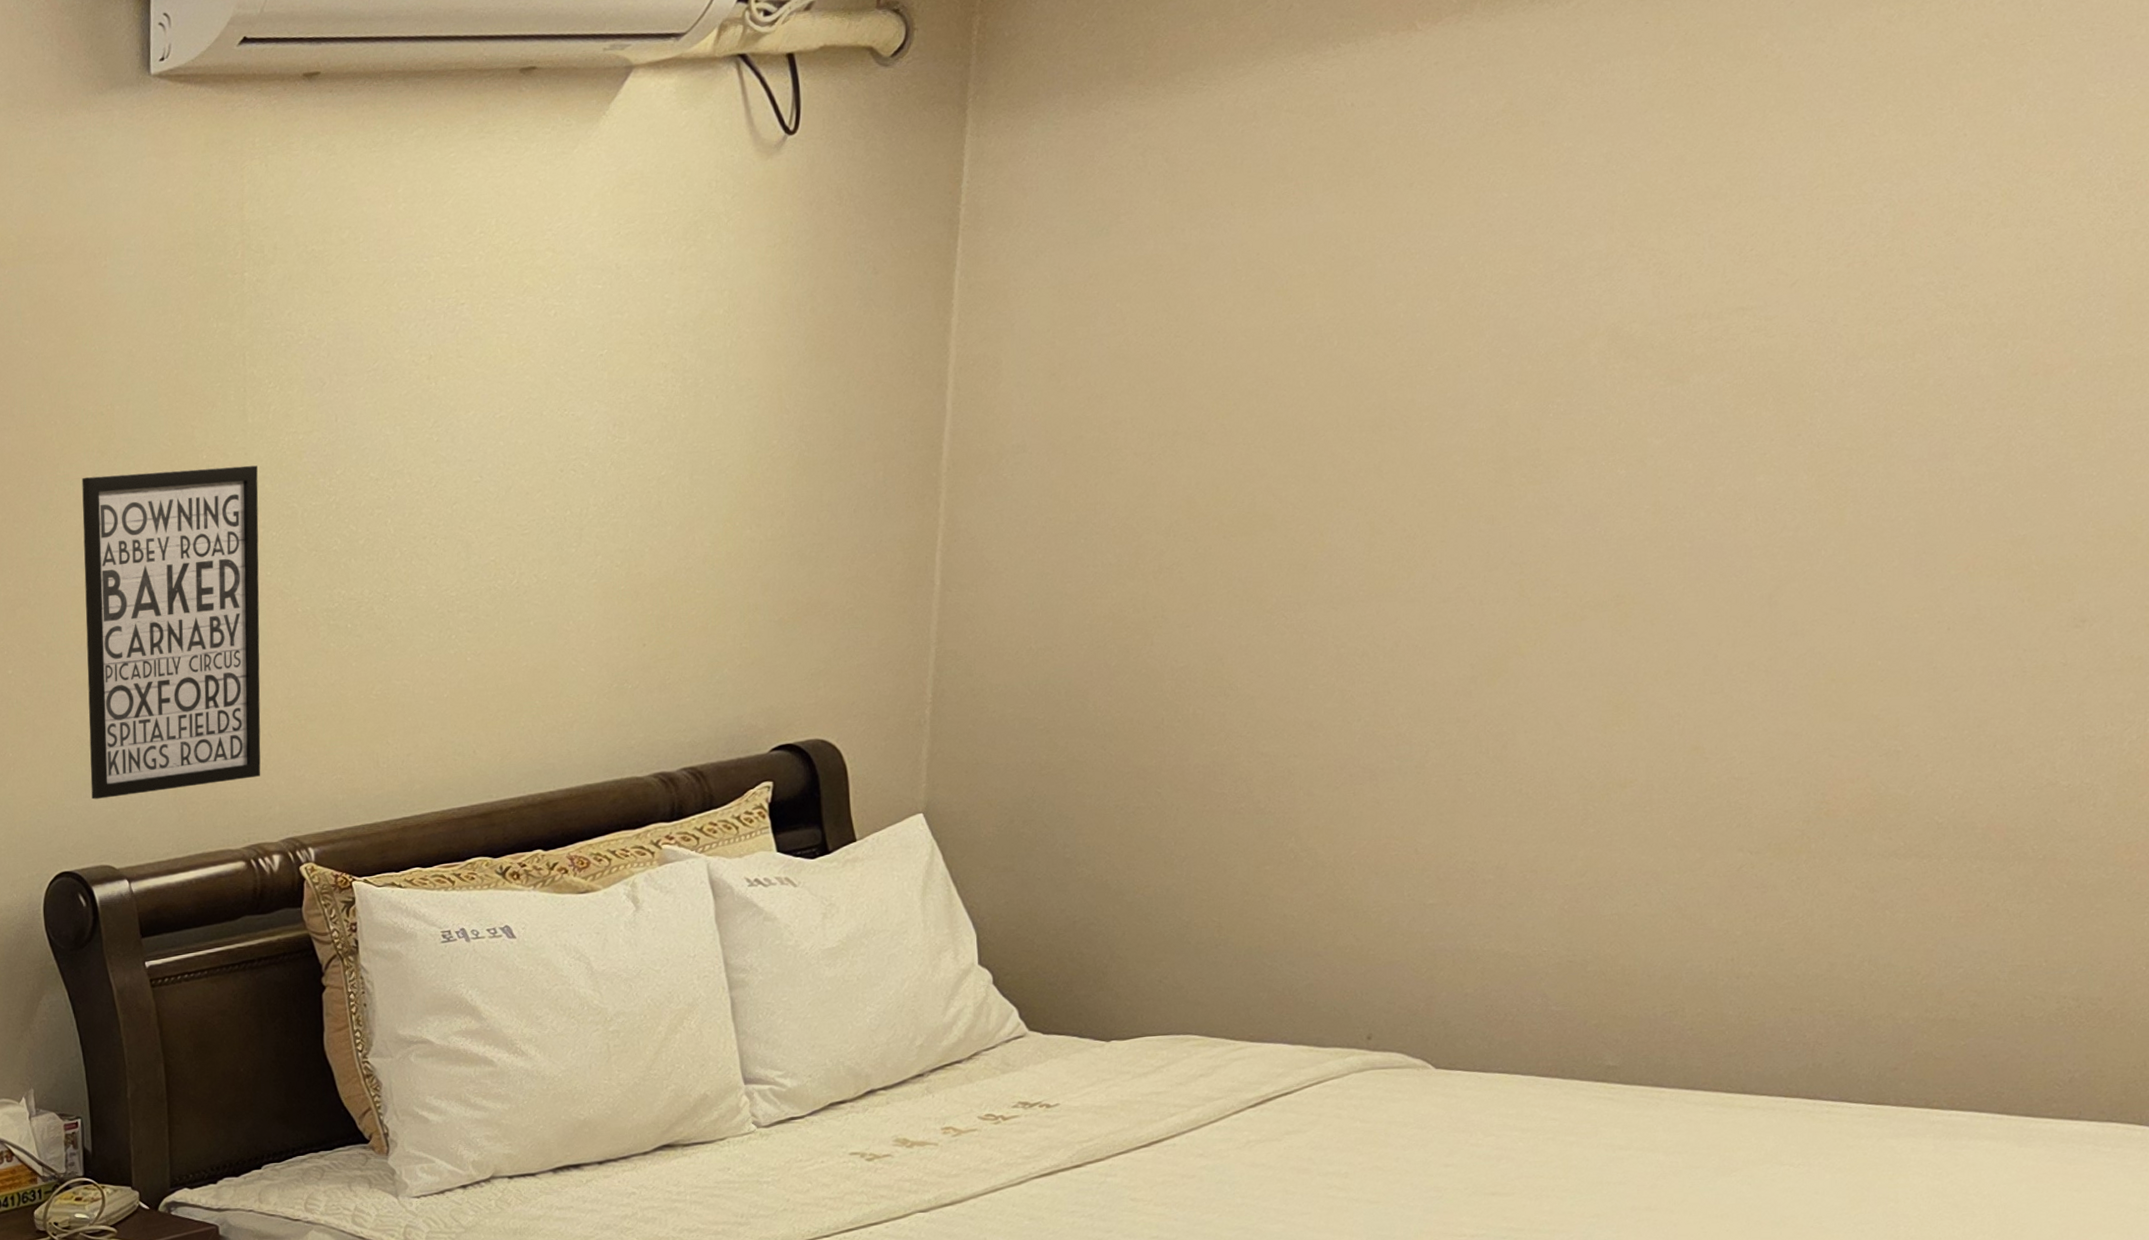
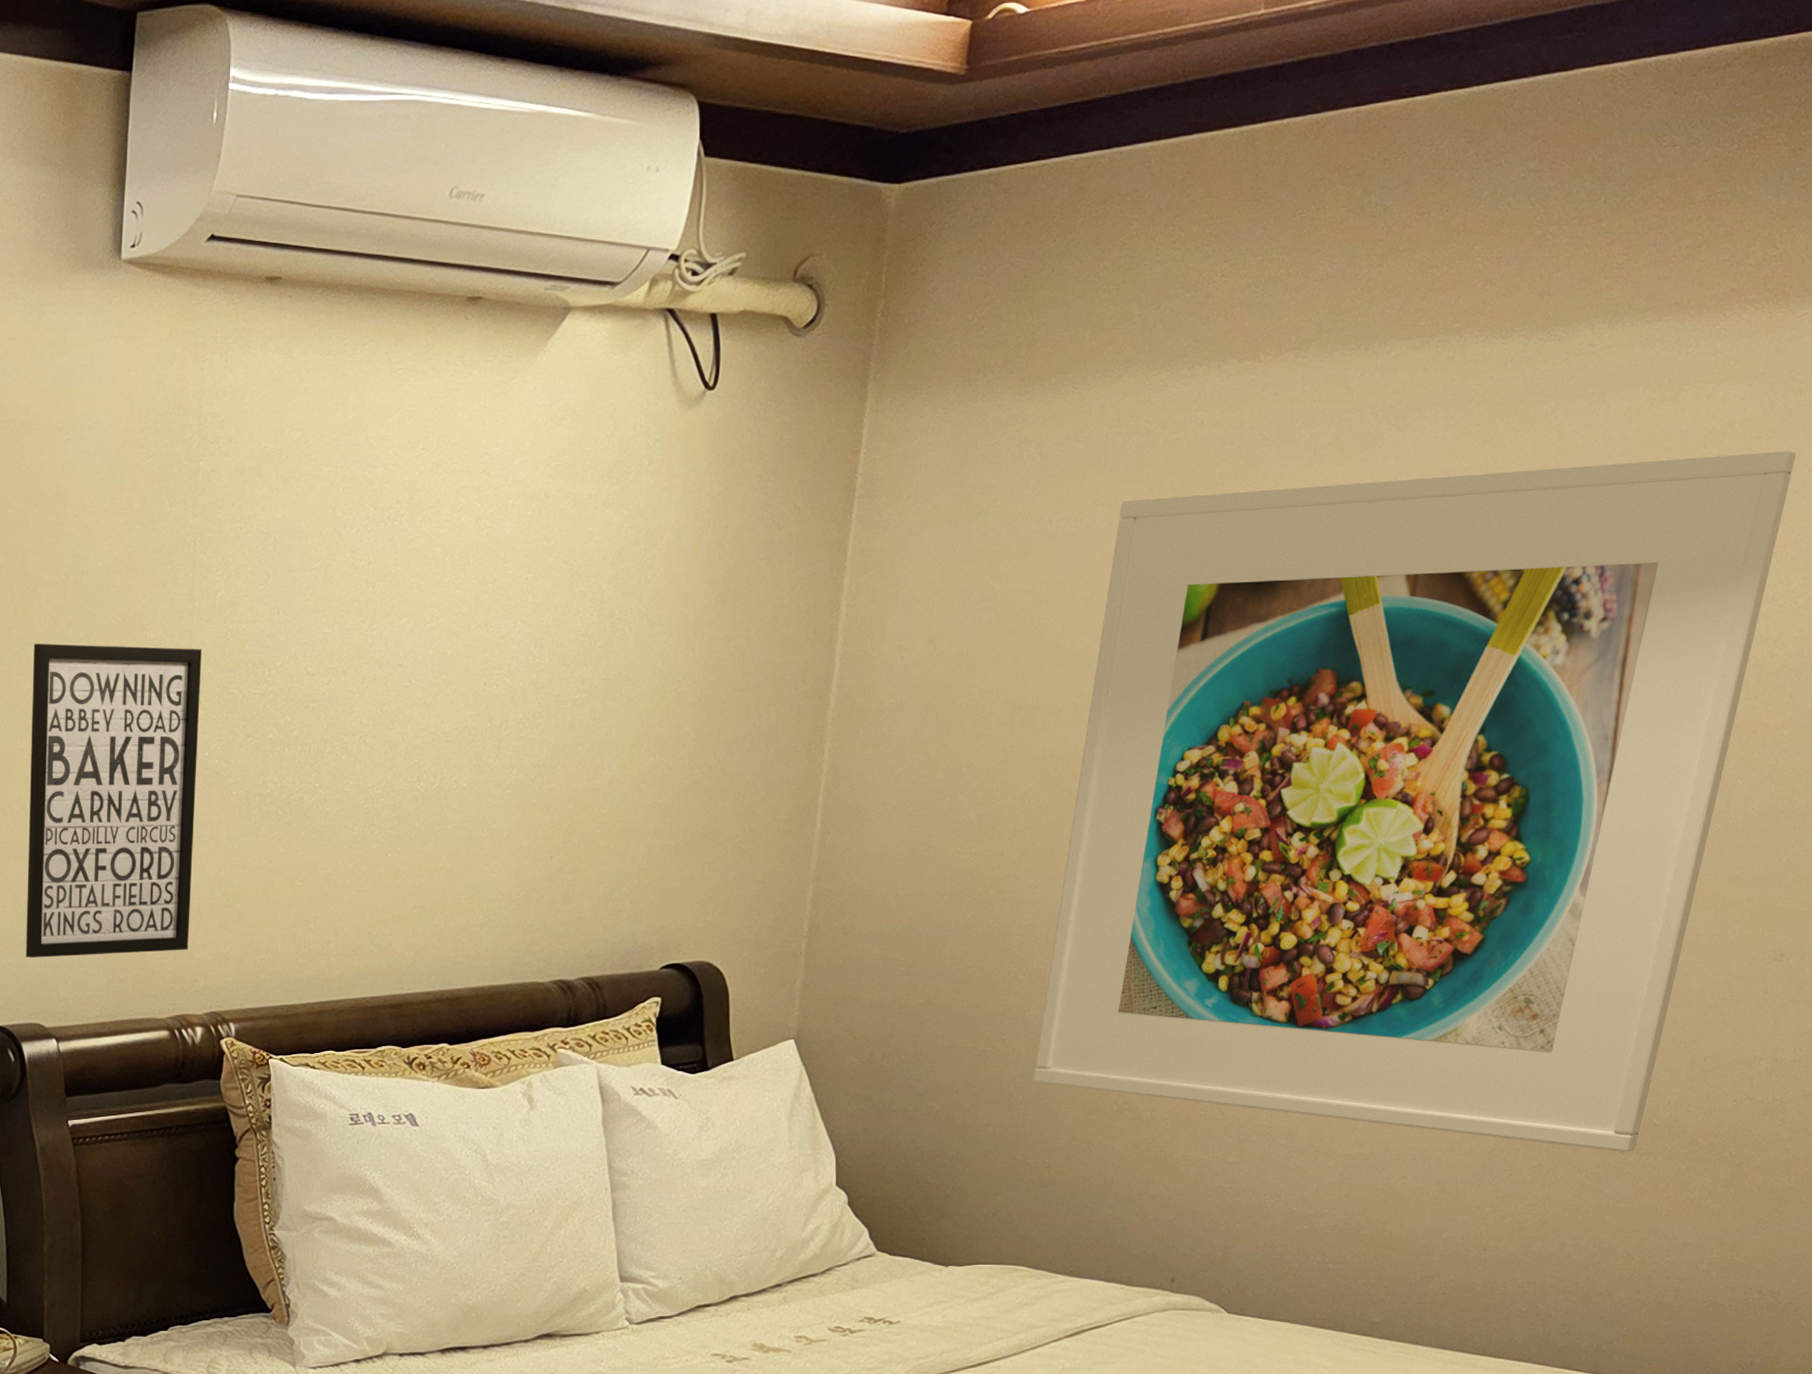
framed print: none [1196,55,2070,858] -> present [1033,451,1796,1153]

